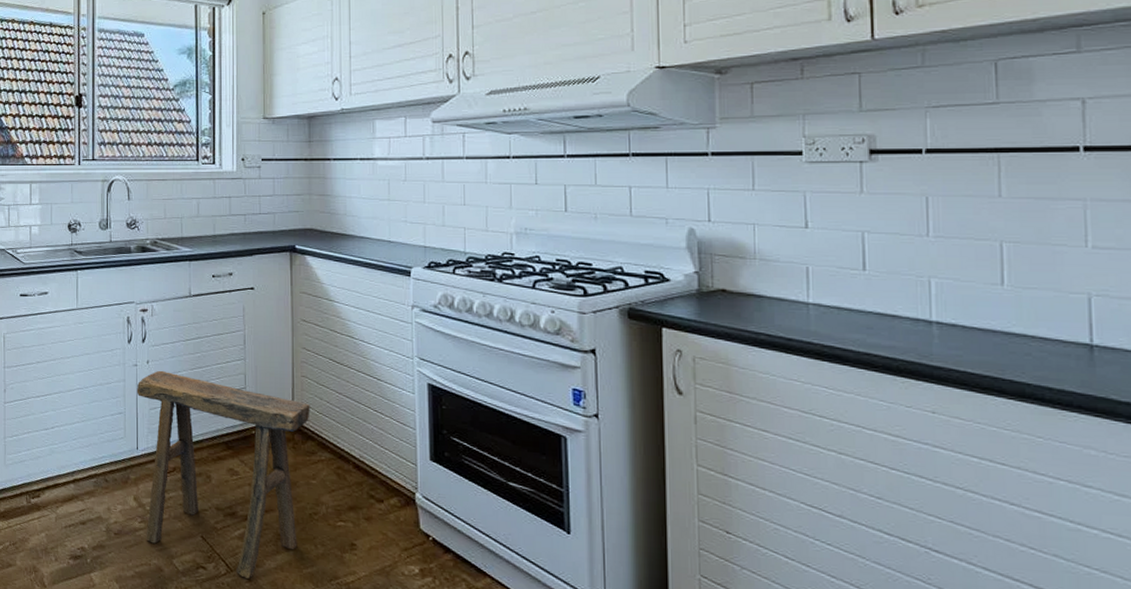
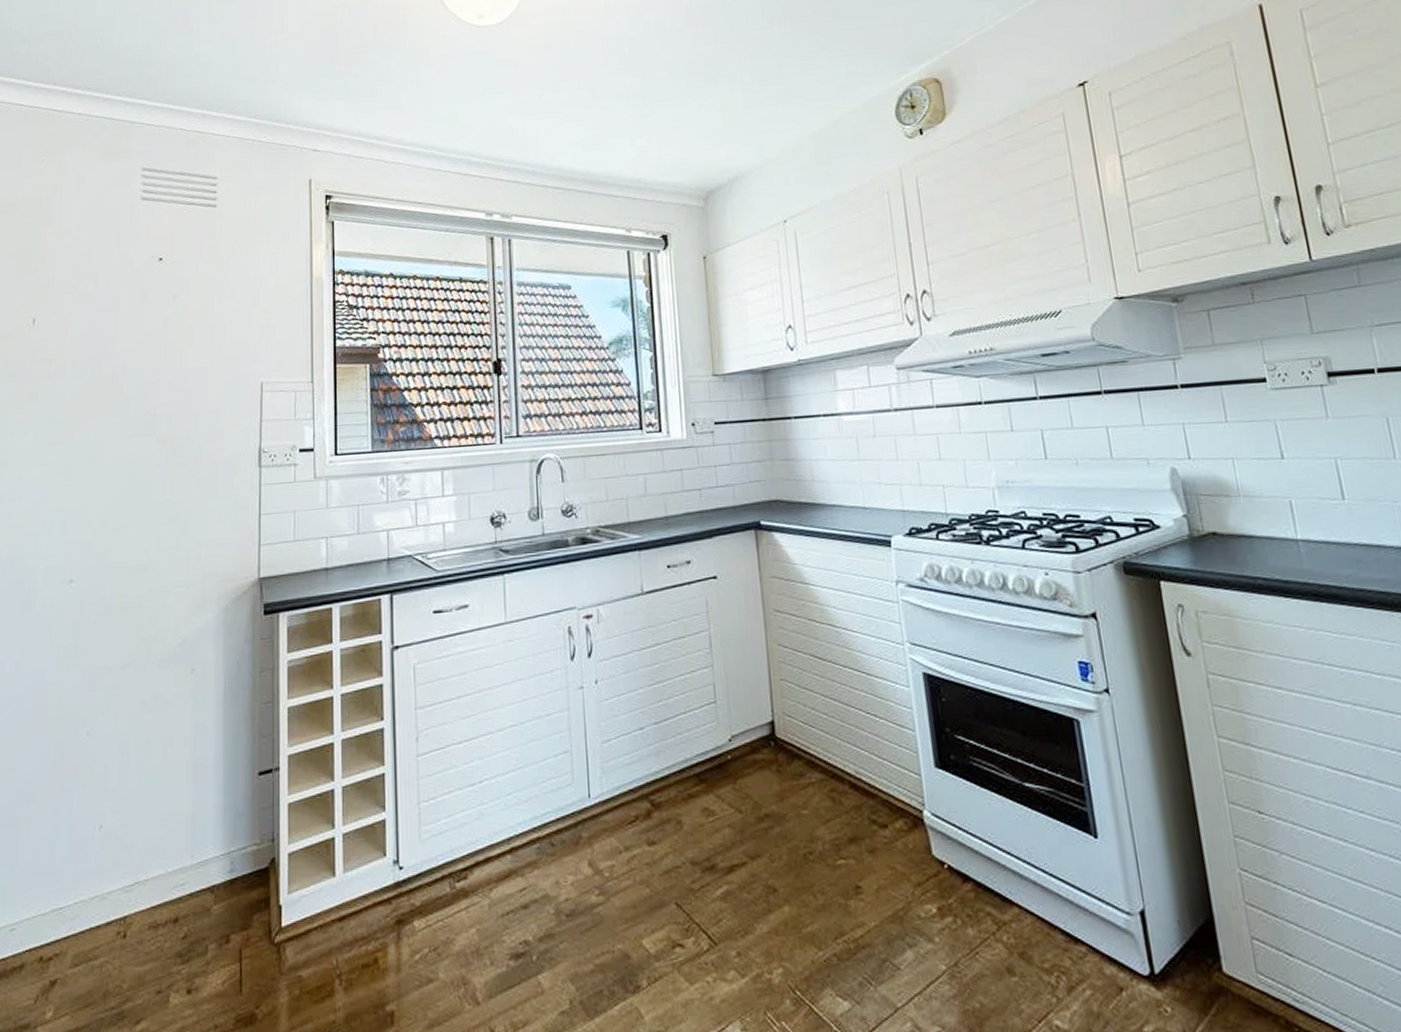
stool: present [136,370,310,579] -> none [584,690,794,952]

